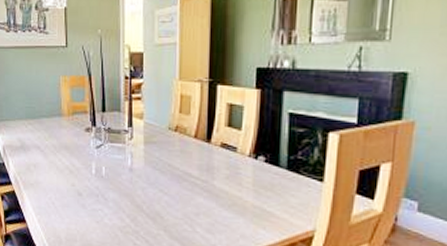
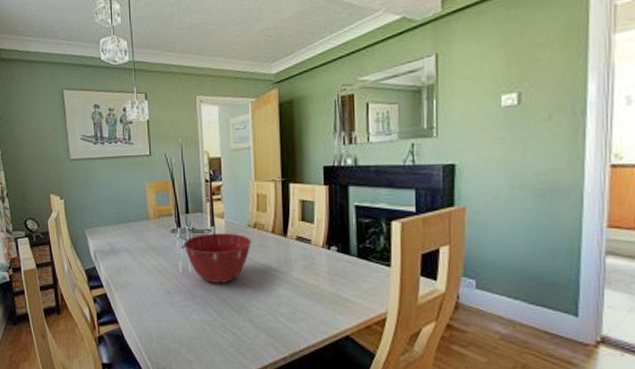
mixing bowl: none [98,134,171,189] -> present [183,233,251,284]

